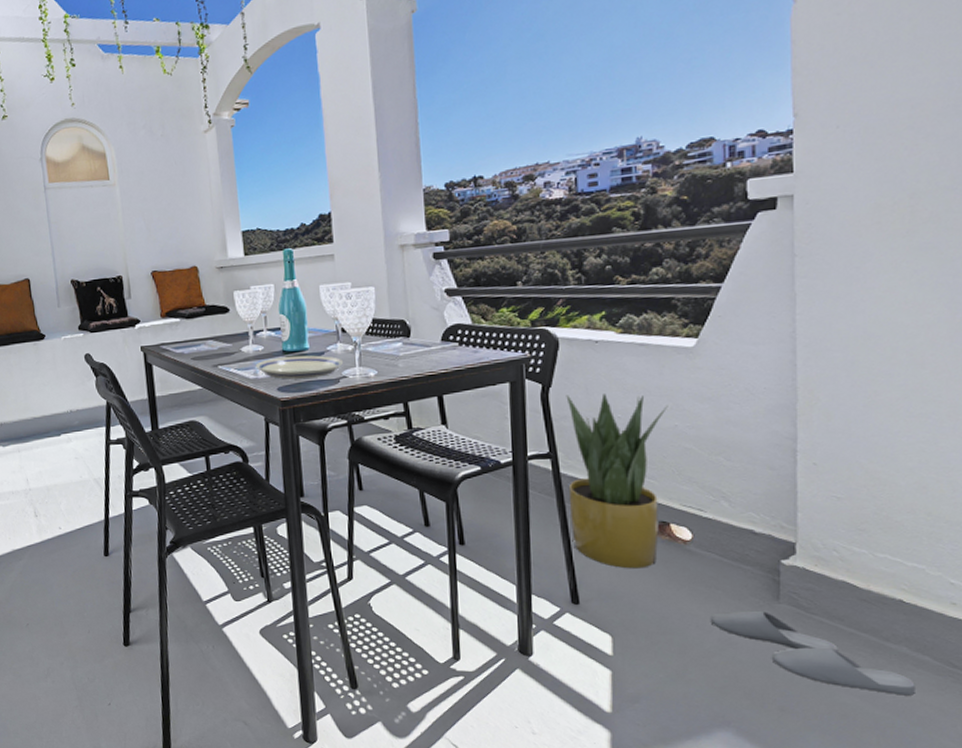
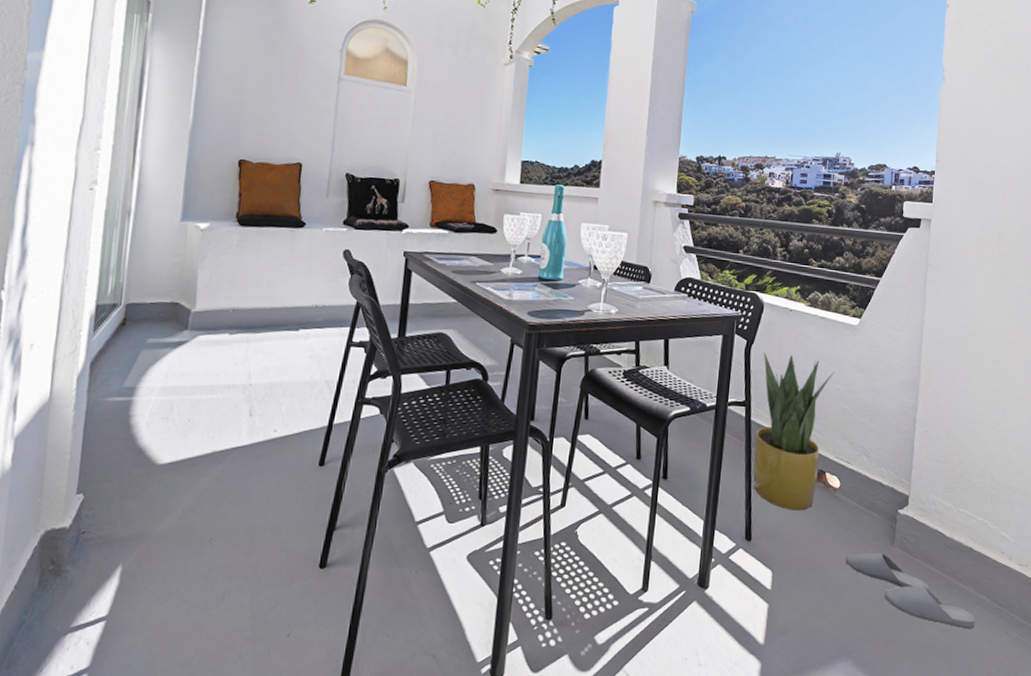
plate: present [255,355,343,379] -> none [511,283,590,307]

